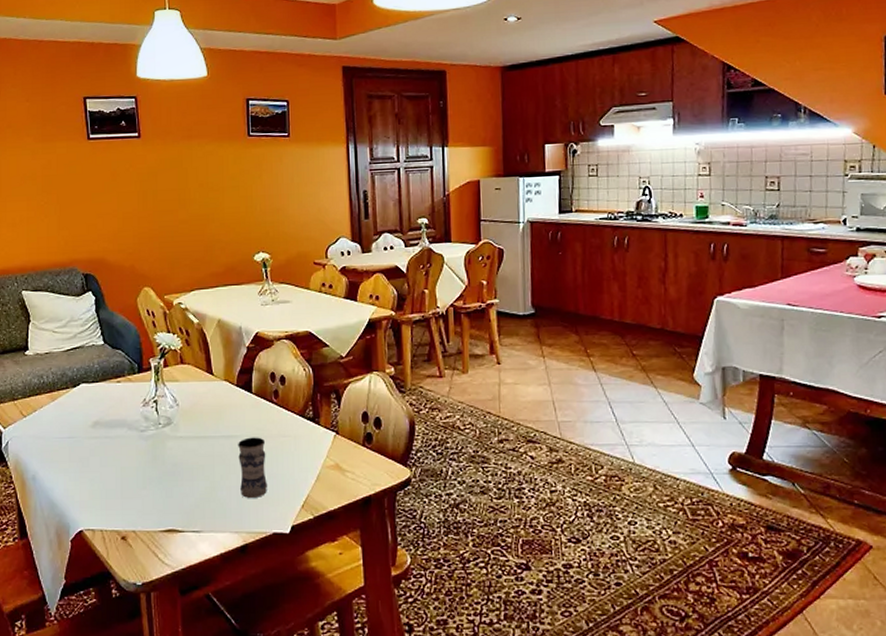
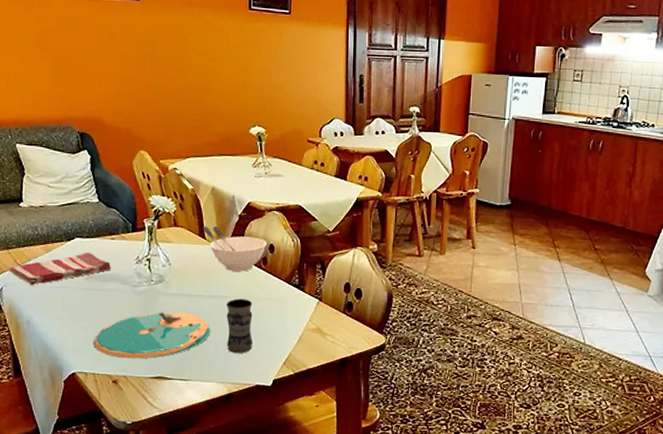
dish towel: none [15,397,117,437] -> present [9,252,111,285]
plate: none [101,456,223,512] -> present [94,312,211,359]
bowl: none [210,361,277,408] -> present [203,226,267,271]

